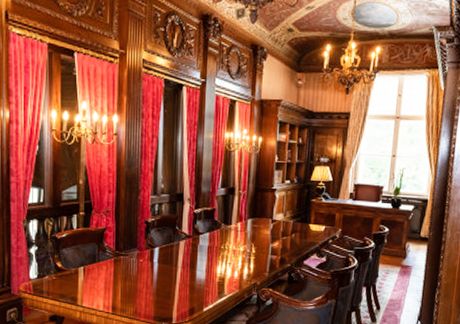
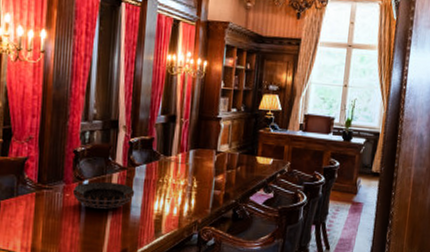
decorative bowl: none [145,249,200,273] -> present [72,182,135,209]

